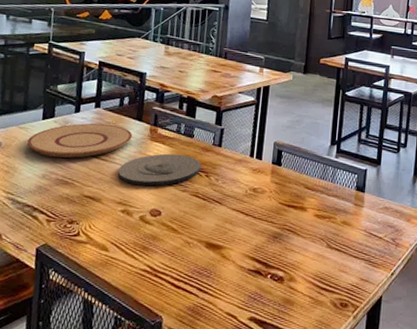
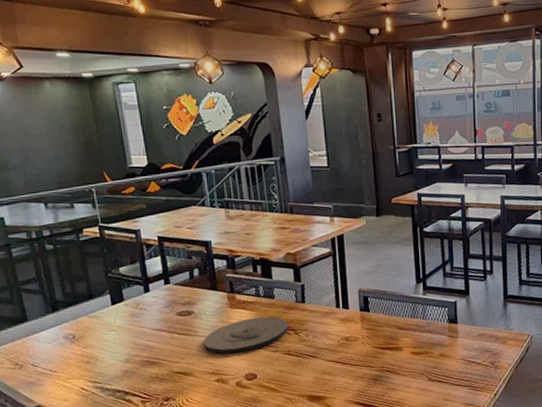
plate: present [27,123,133,158] -> none [102,298,211,341]

